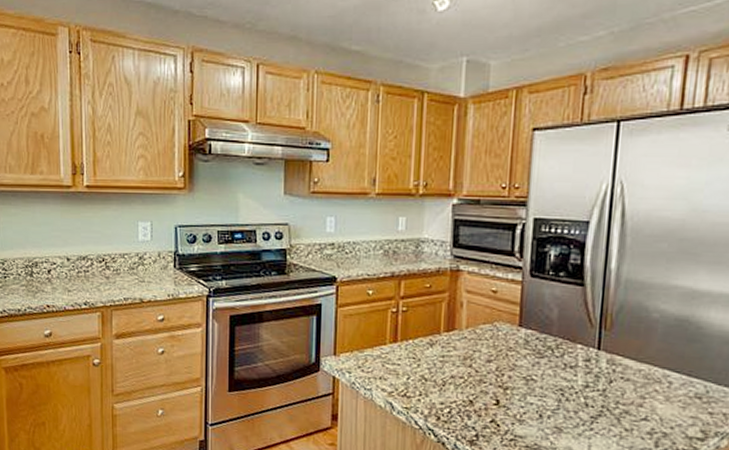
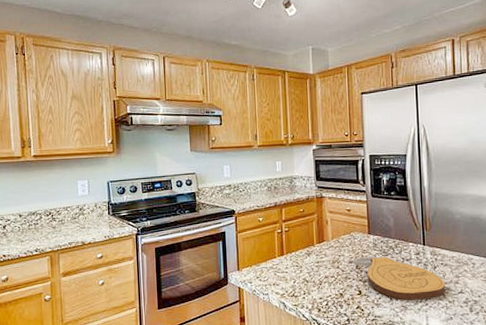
cutting board: none [492,356,623,423] -> present [353,256,446,300]

